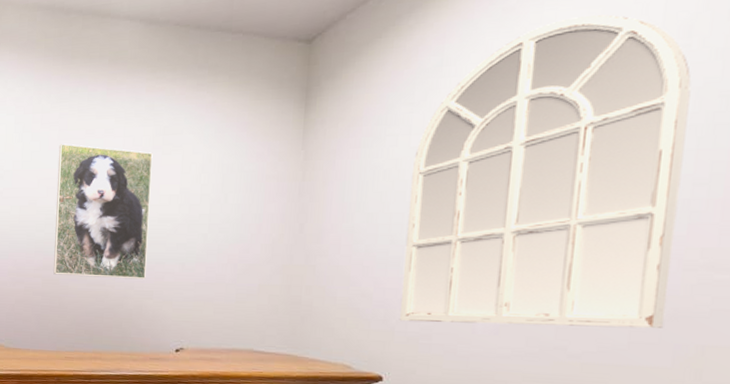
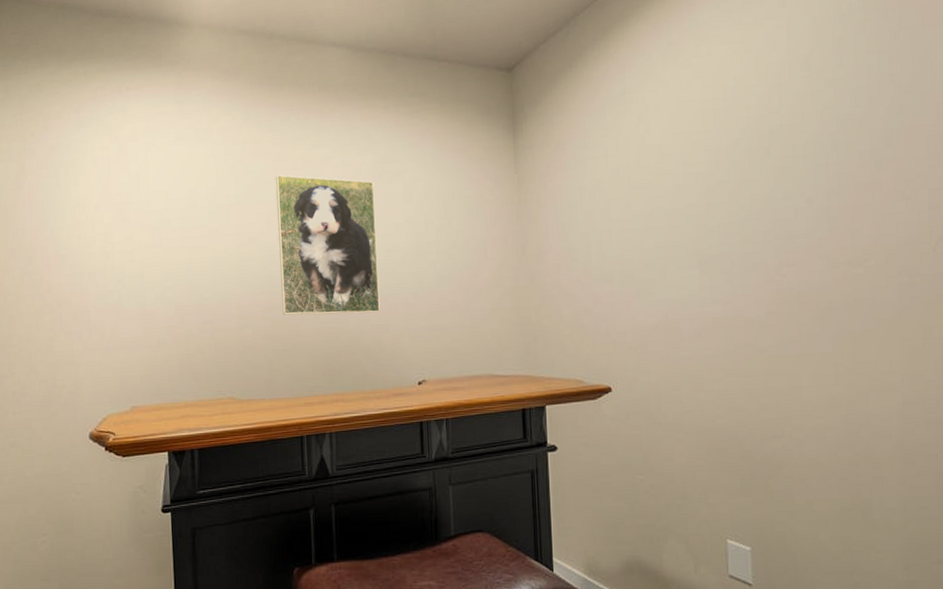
mirror: present [399,15,692,329] -> none [612,49,824,333]

